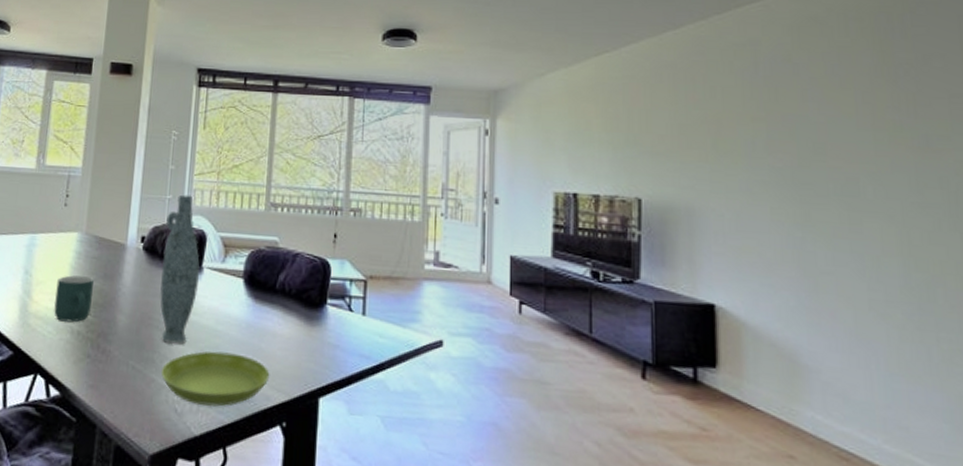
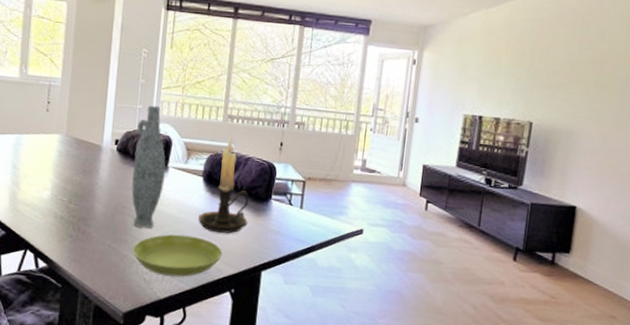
mug: present [54,275,94,323] -> none [40,170,74,209]
candle holder: none [239,228,300,349] -> present [198,136,249,234]

